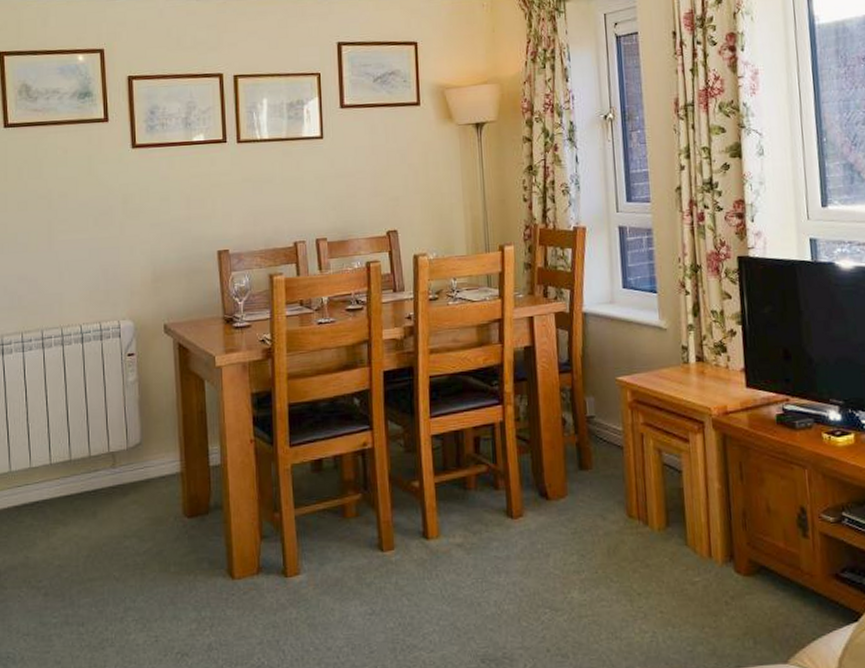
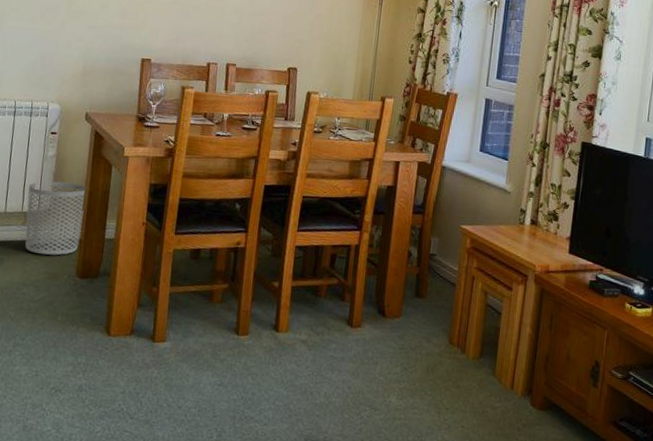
waste bin: none [111,408,181,499] -> present [25,181,87,256]

